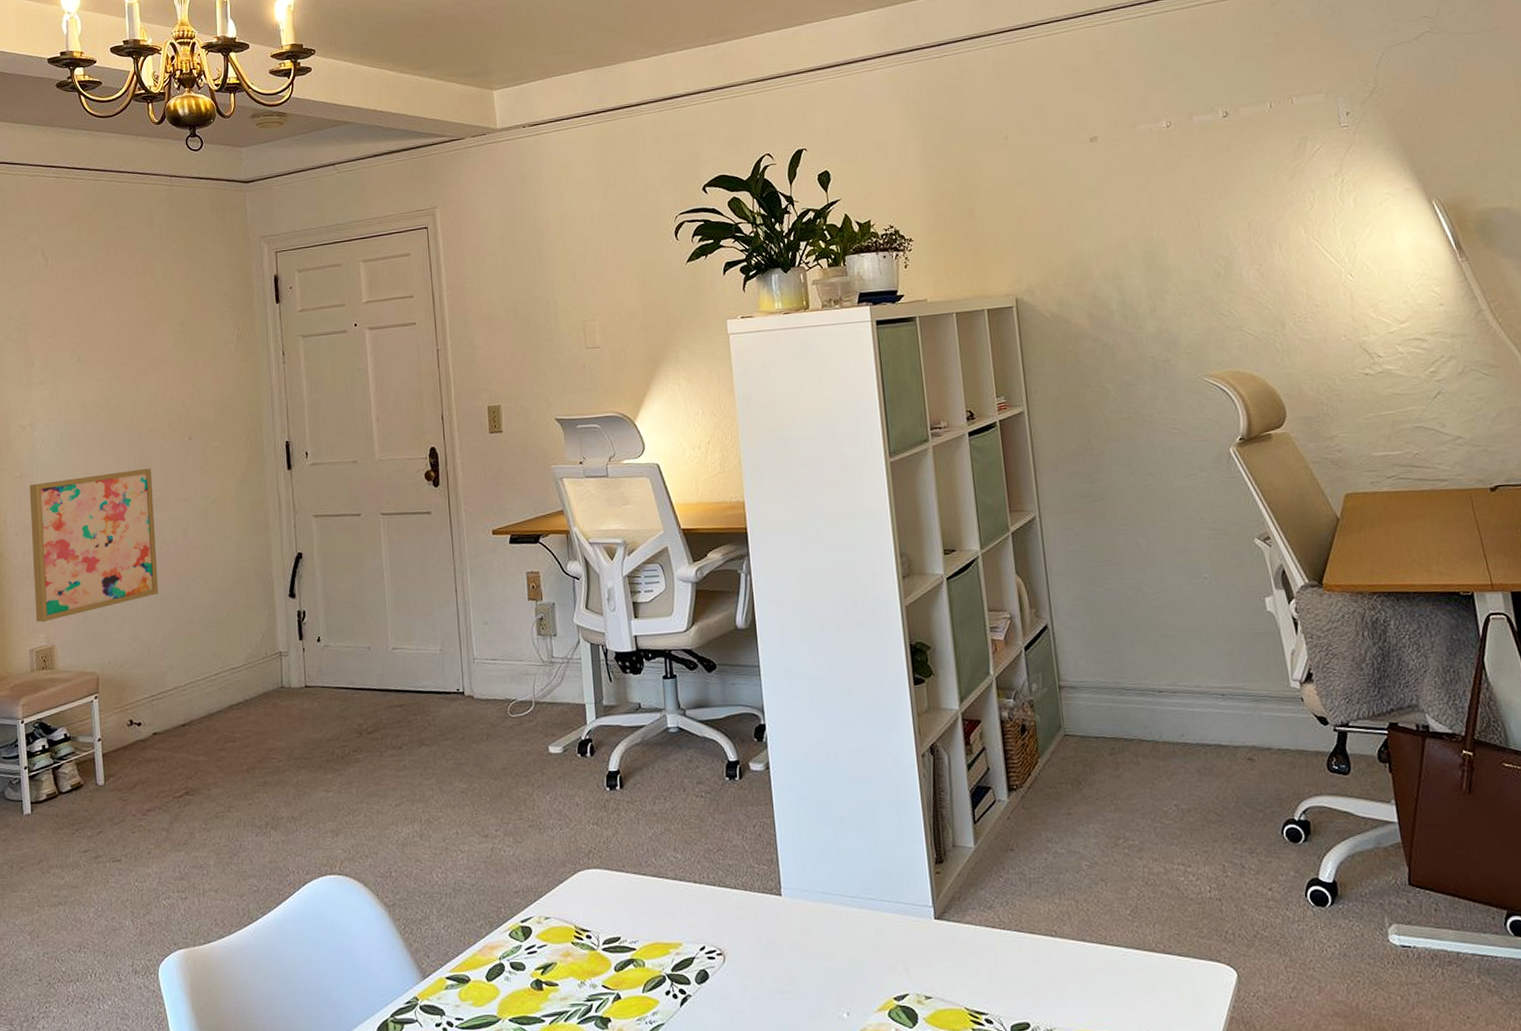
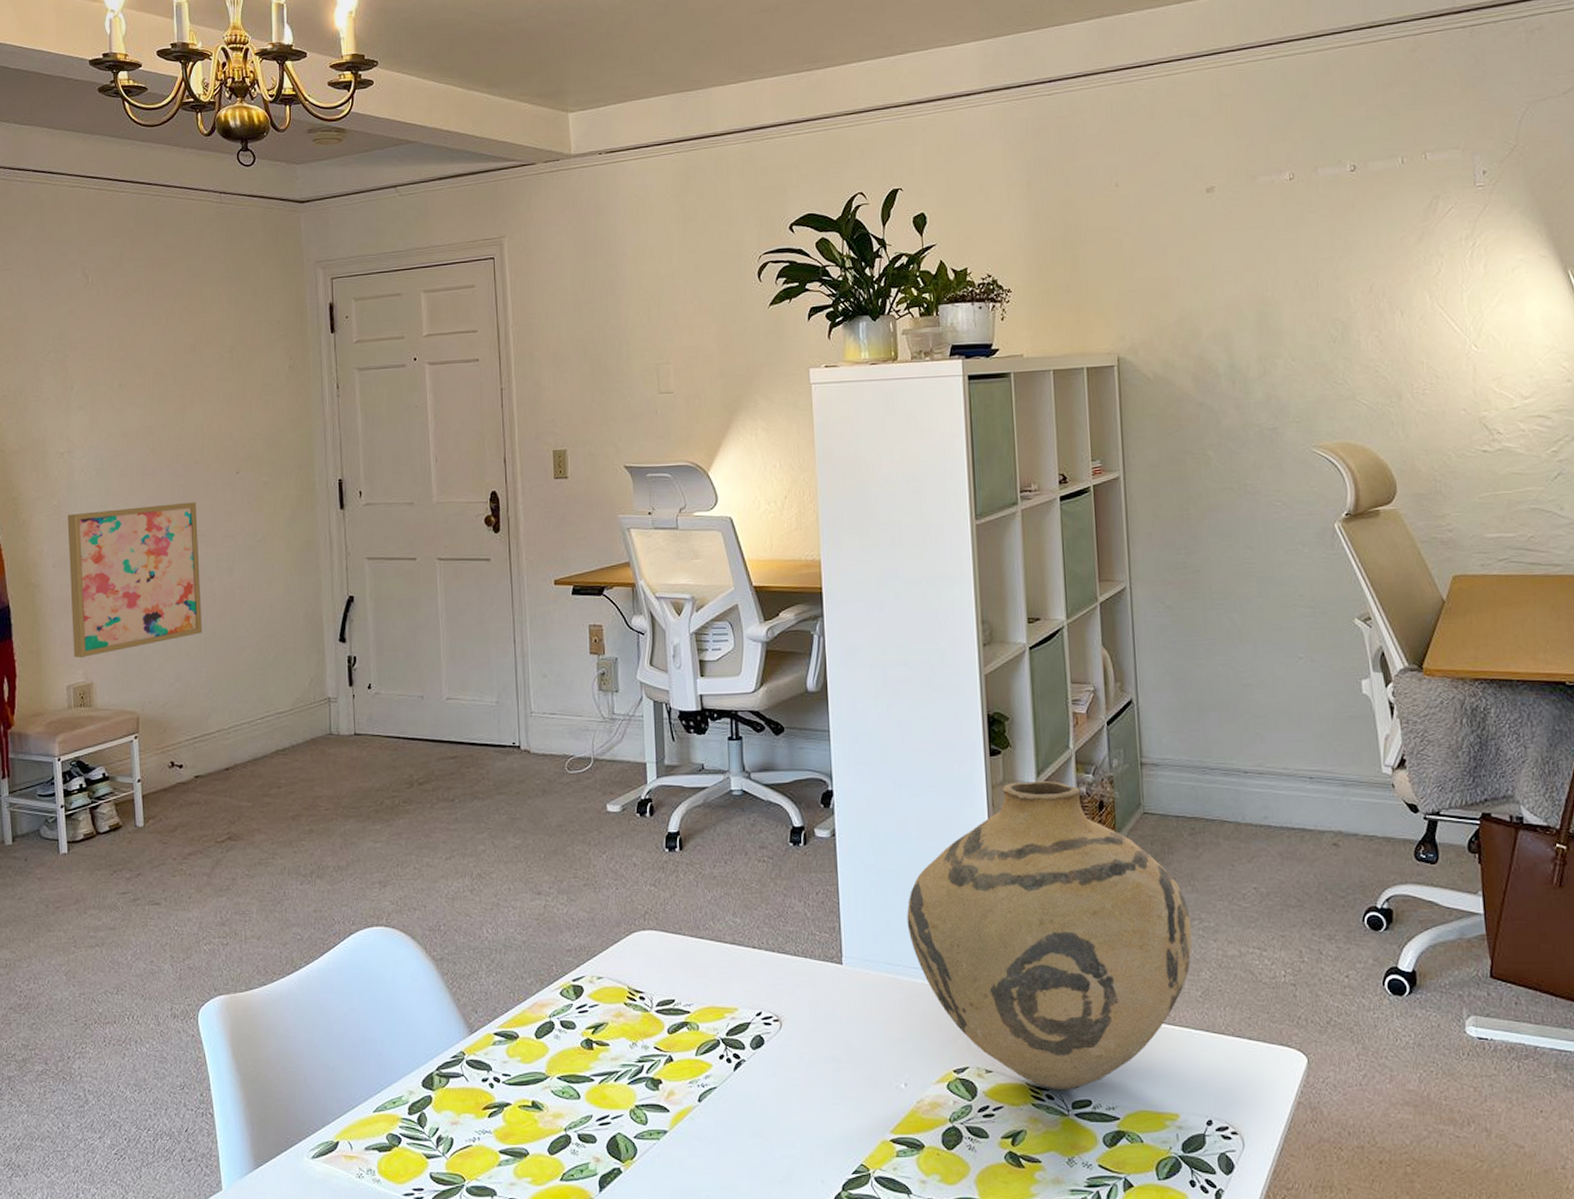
vase: none [841,706,1119,1014] -> present [907,780,1193,1091]

